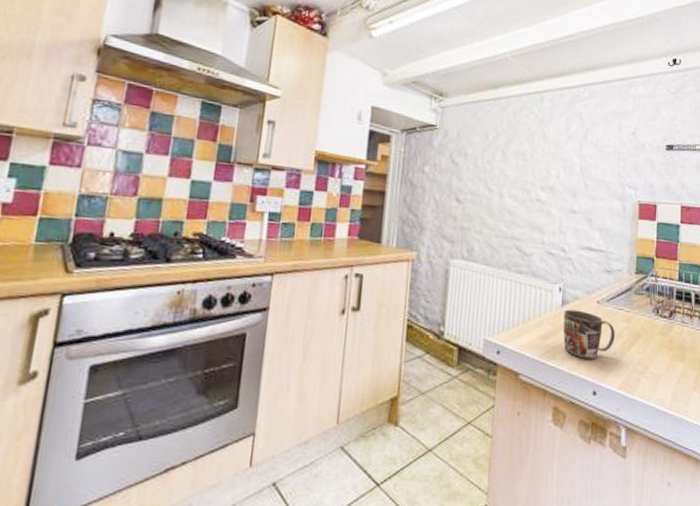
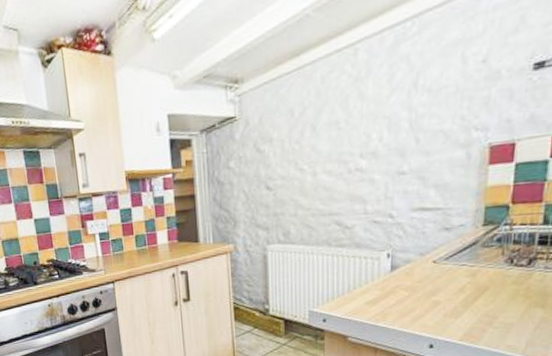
mug: present [563,309,615,360] -> none [393,272,456,317]

